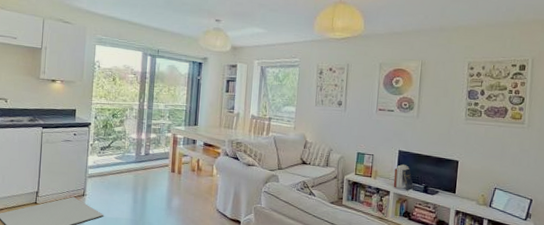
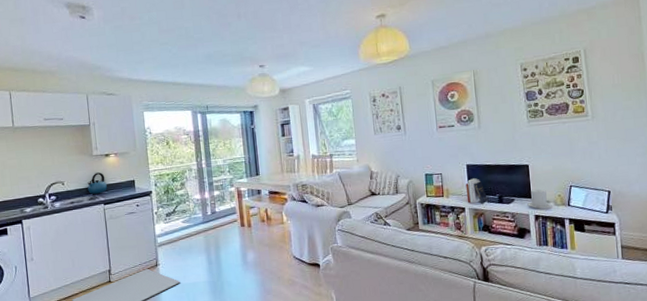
kettle: none [29,96,48,117] -> present [87,172,107,195]
candle: none [450,185,474,206] -> present [527,188,552,209]

